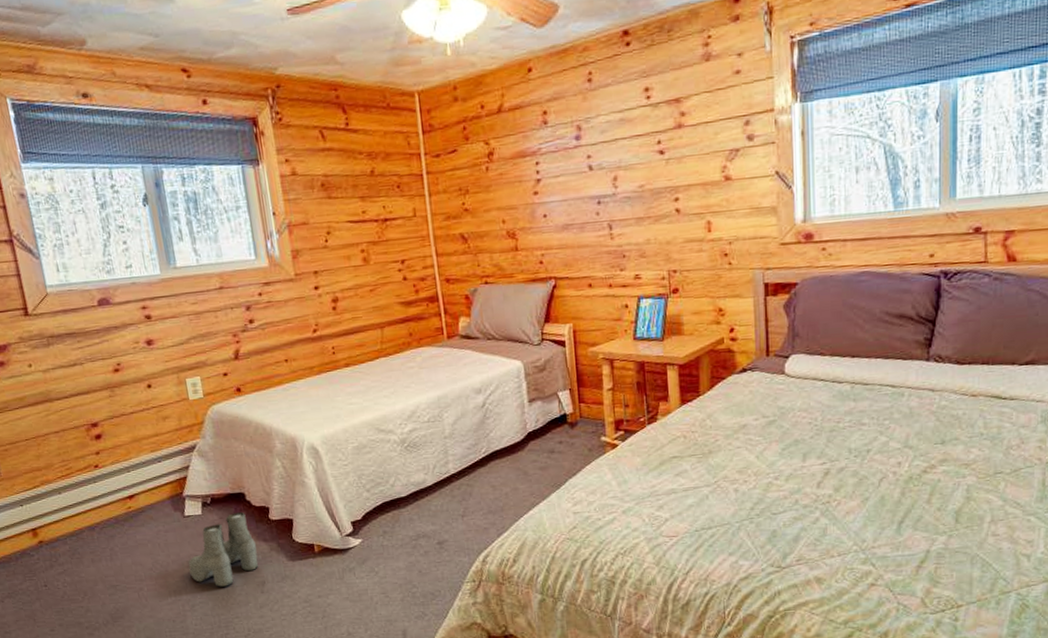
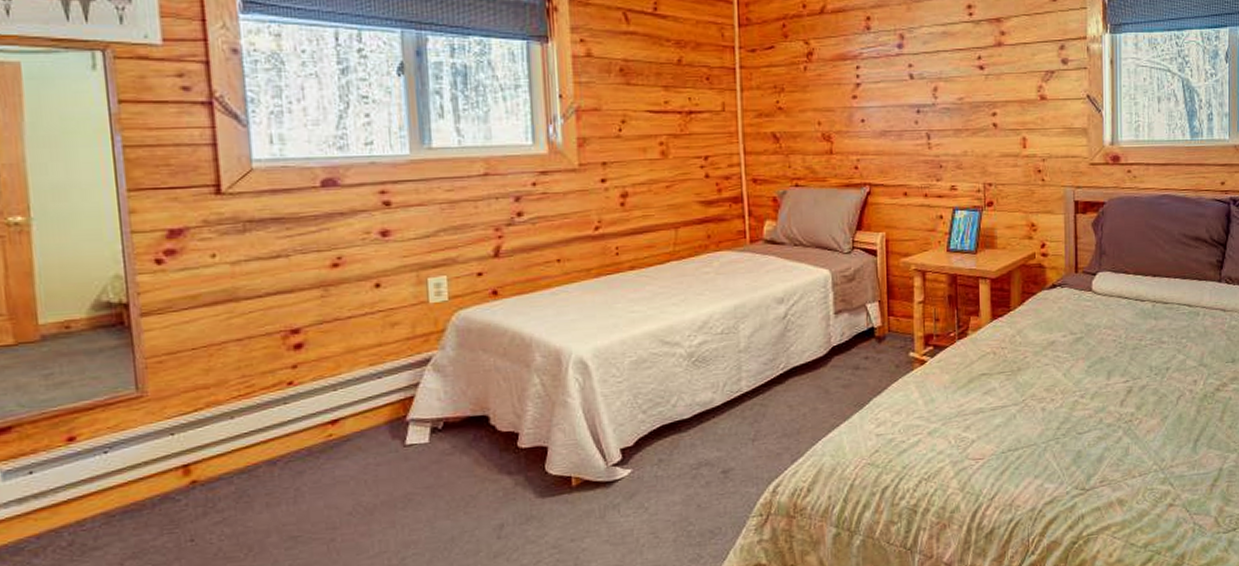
boots: present [188,511,258,587] -> none [403,438,498,533]

